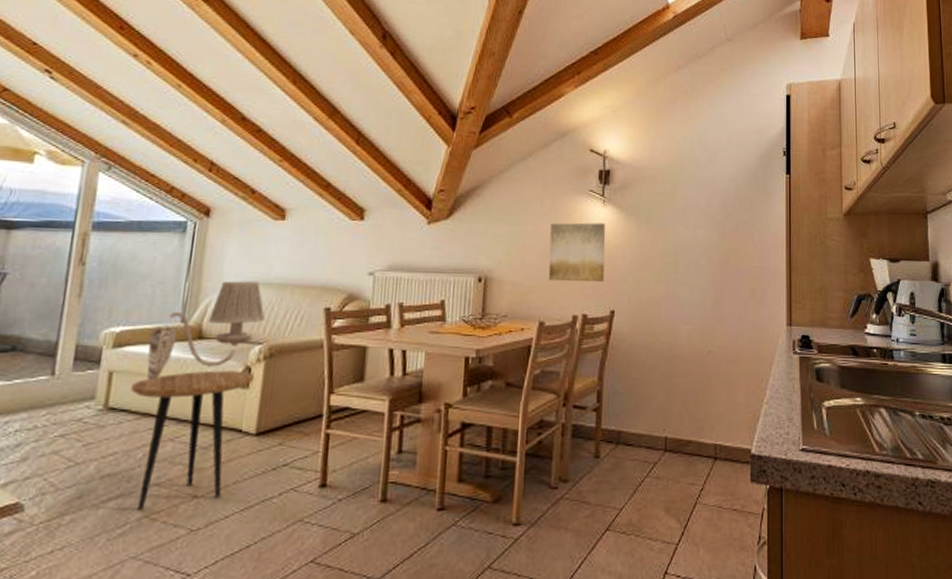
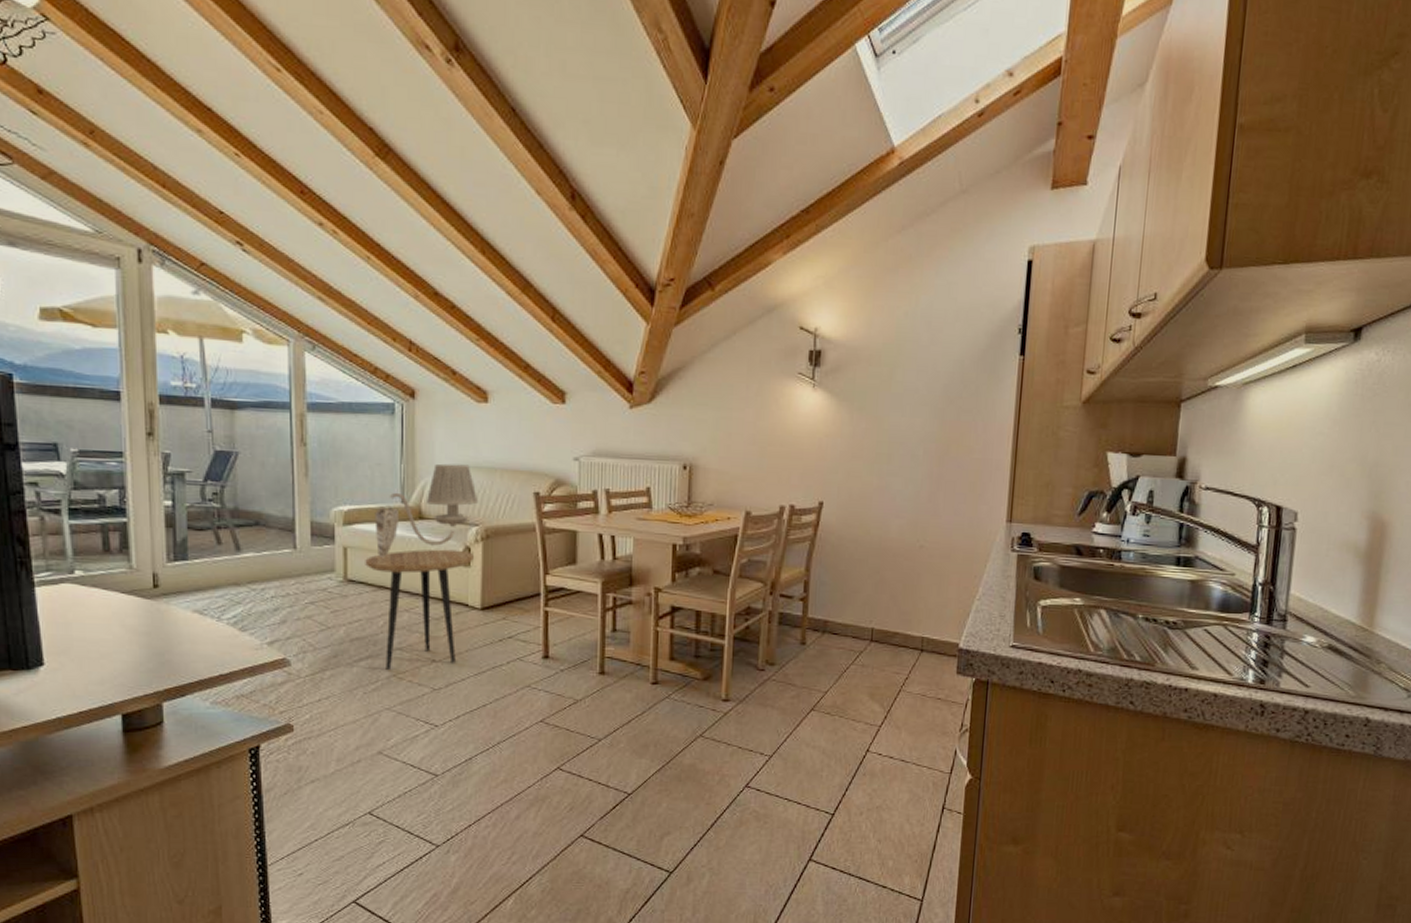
wall art: present [548,222,606,283] -> none [754,408,815,473]

